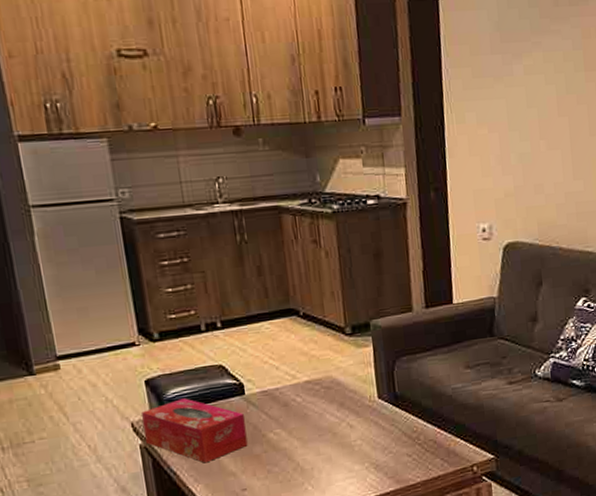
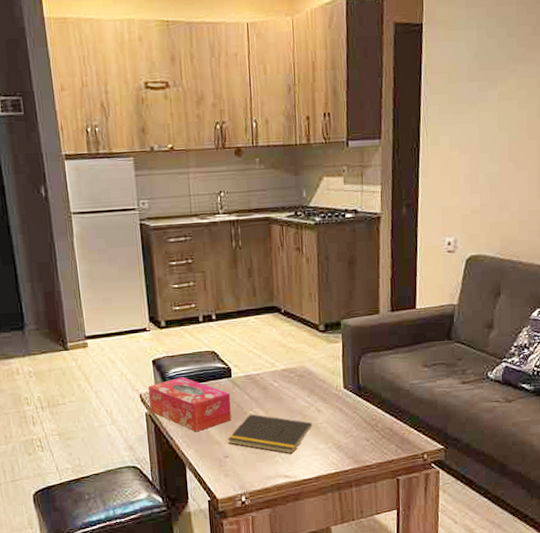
notepad: none [244,436,345,480] -> present [227,414,313,454]

